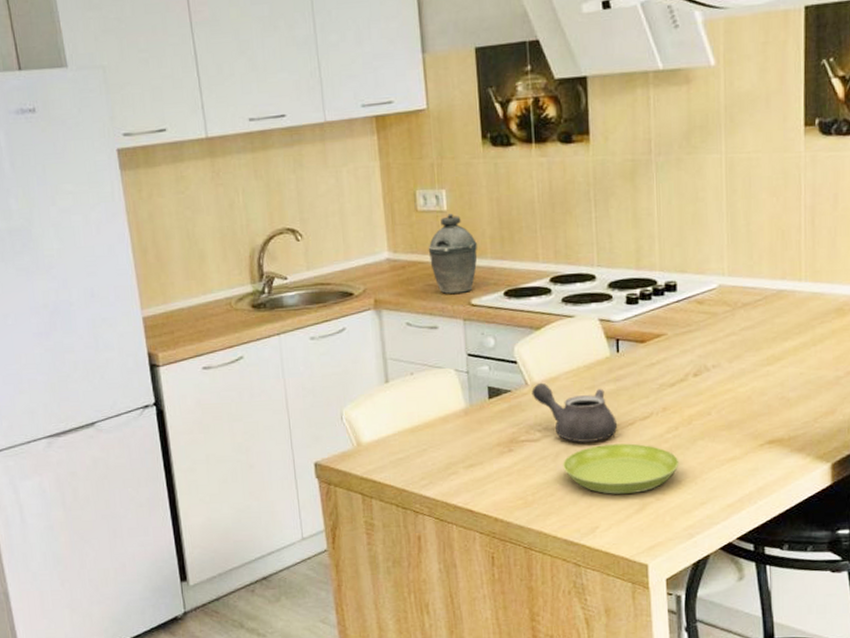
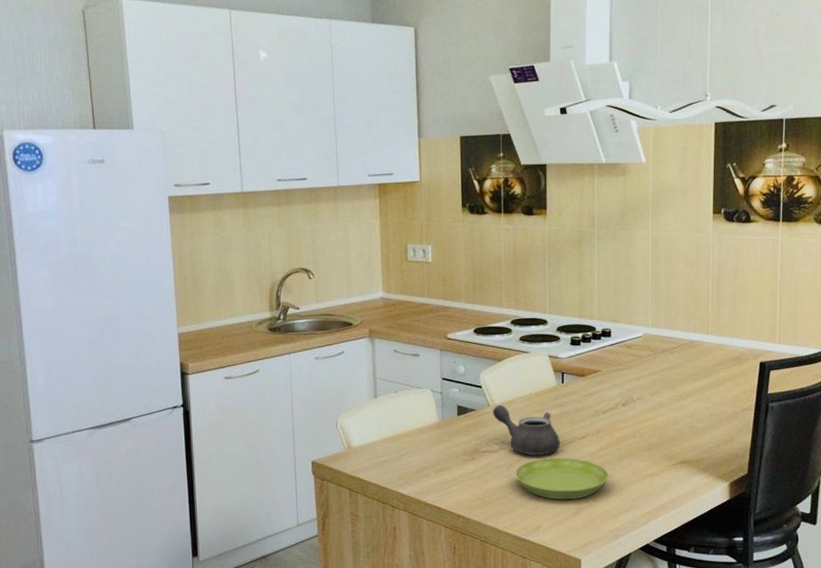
kettle: present [428,213,478,295] -> none [415,264,454,329]

